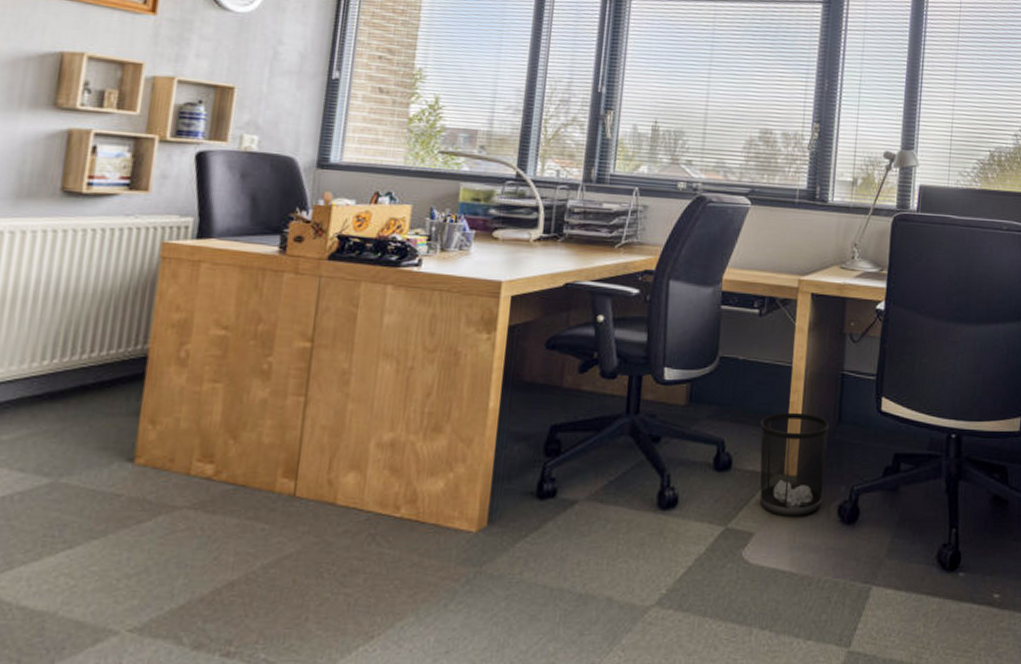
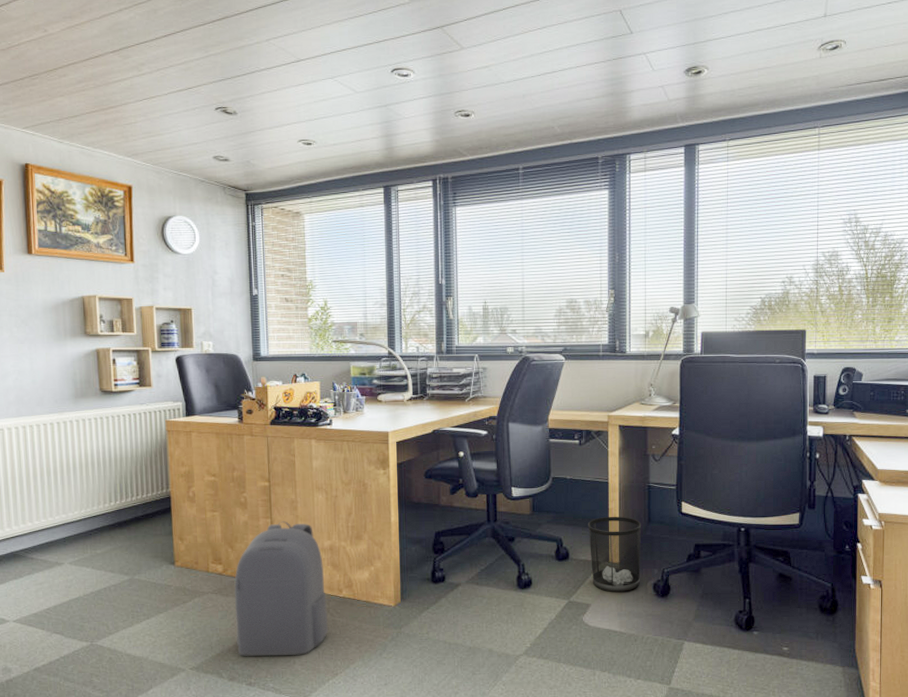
backpack: none [215,401,377,610] -> present [234,521,329,657]

